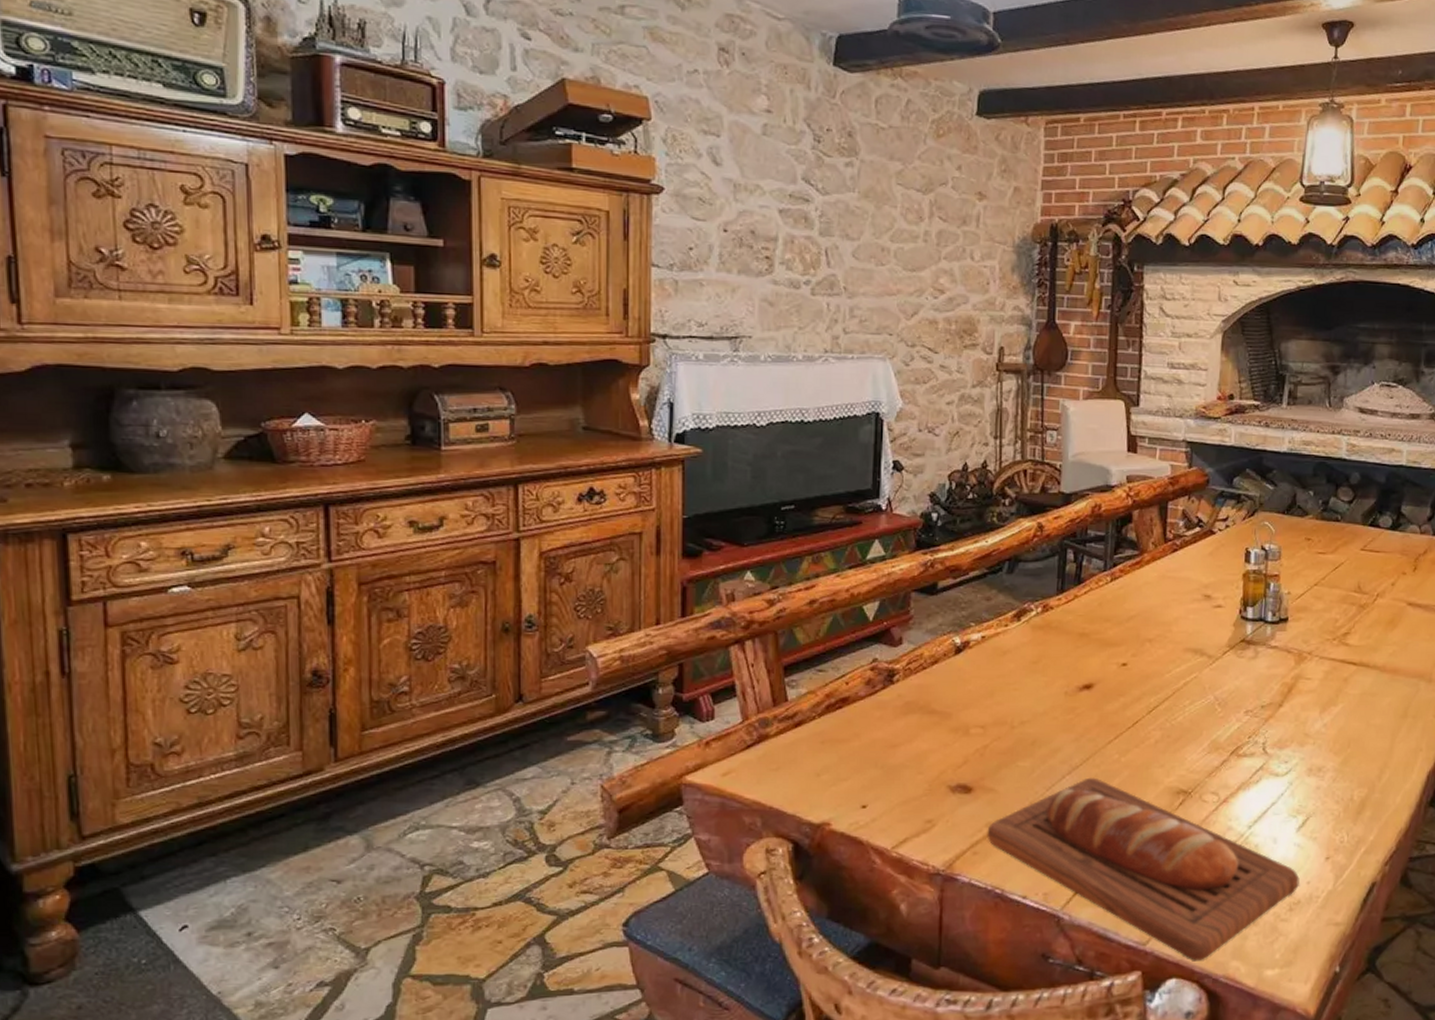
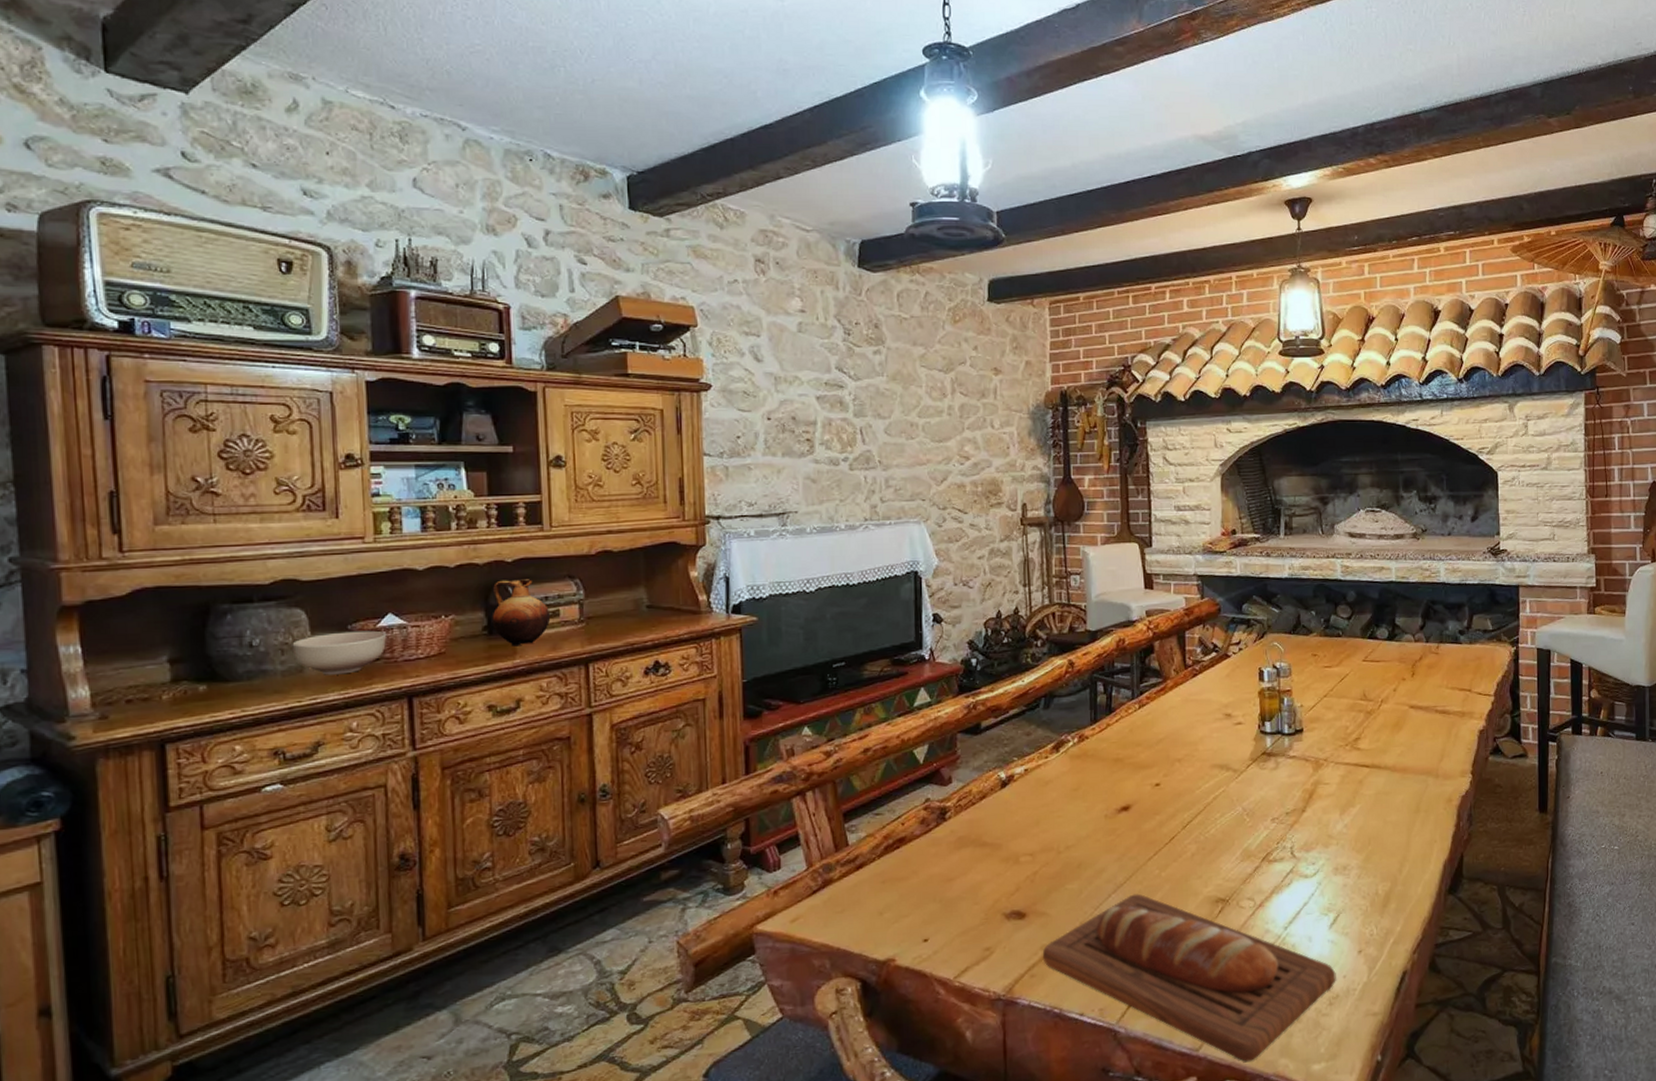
bowl: none [201,429,303,475] -> present [292,630,387,675]
ceramic pitcher: none [415,386,479,460] -> present [492,579,551,647]

